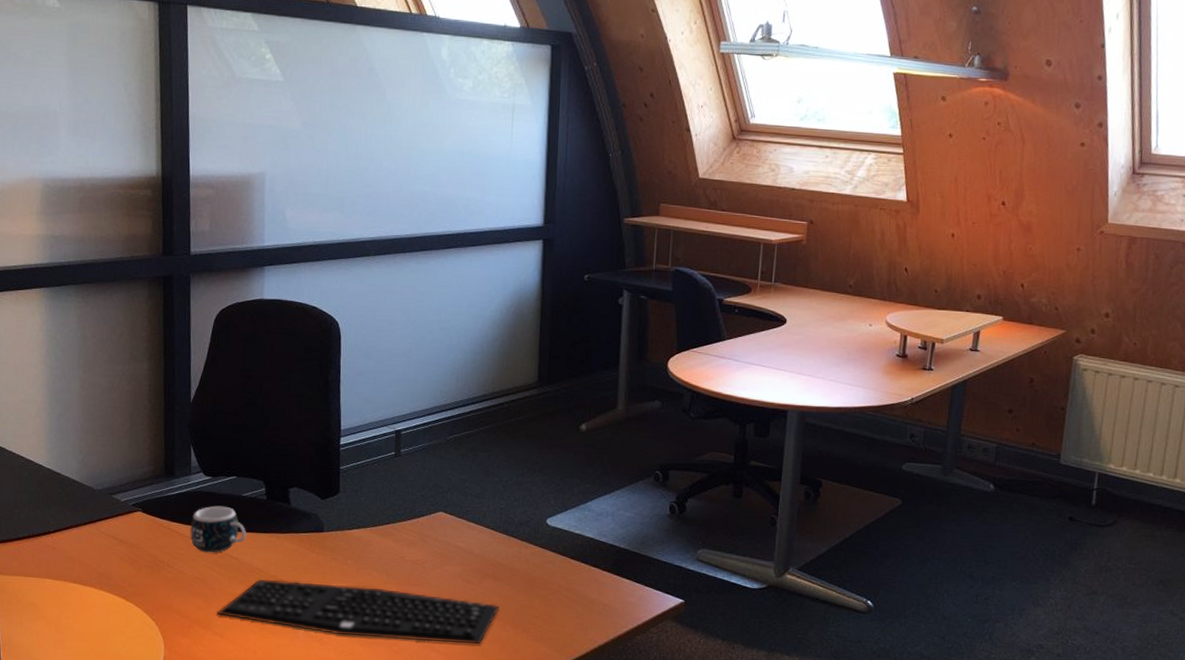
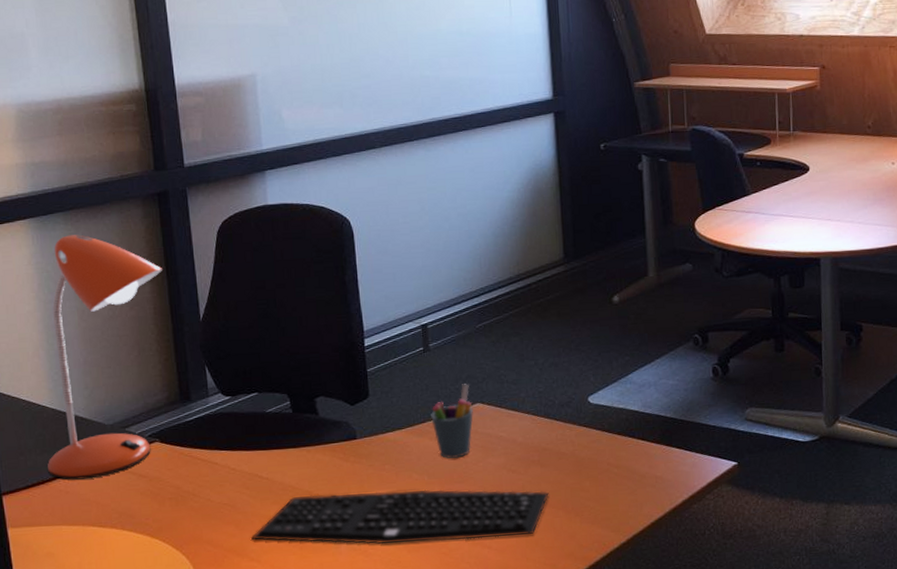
desk lamp: none [39,307,162,538] -> present [48,235,163,480]
mug: present [190,506,246,553] -> none [213,425,274,476]
pen holder: none [395,491,436,563] -> present [431,384,473,459]

